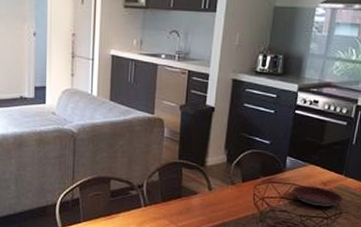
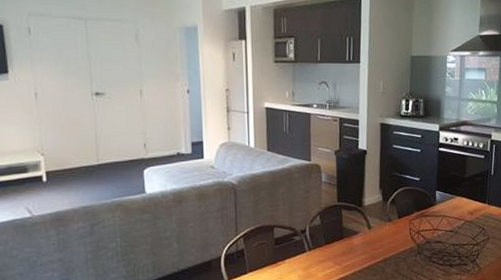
plate: present [292,186,343,207] -> none [443,216,489,235]

